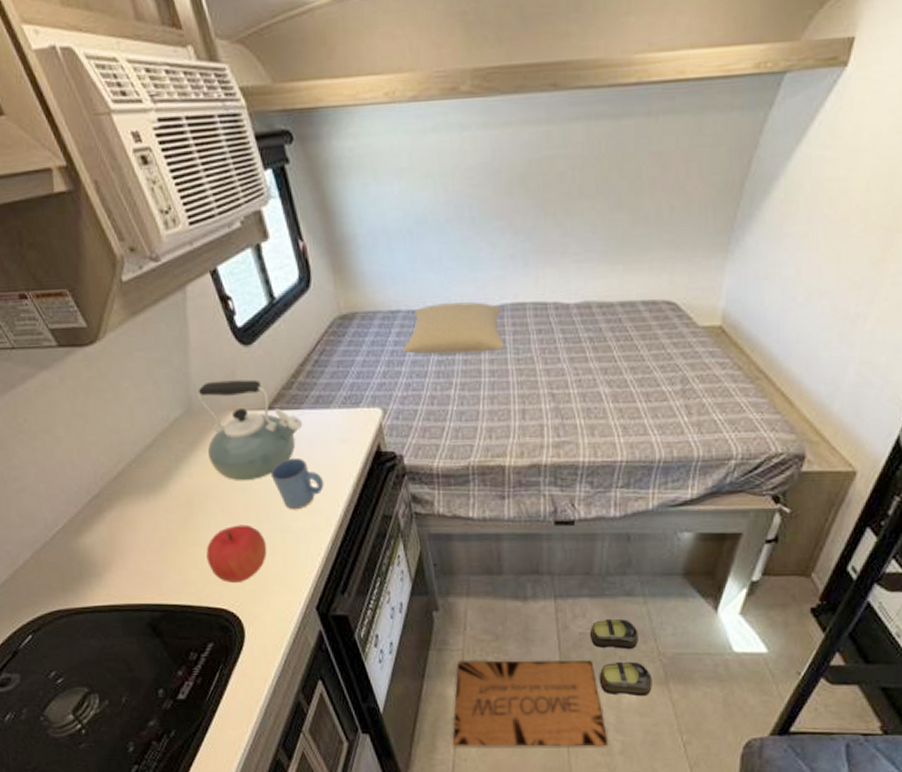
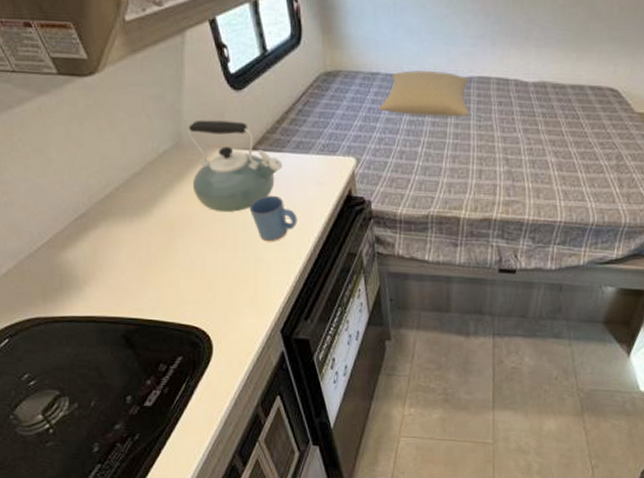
fruit: present [206,524,267,584] -> none [183,251,240,304]
doormat: present [452,659,609,747] -> none [392,384,529,467]
slippers: present [590,619,652,697] -> none [521,357,570,425]

